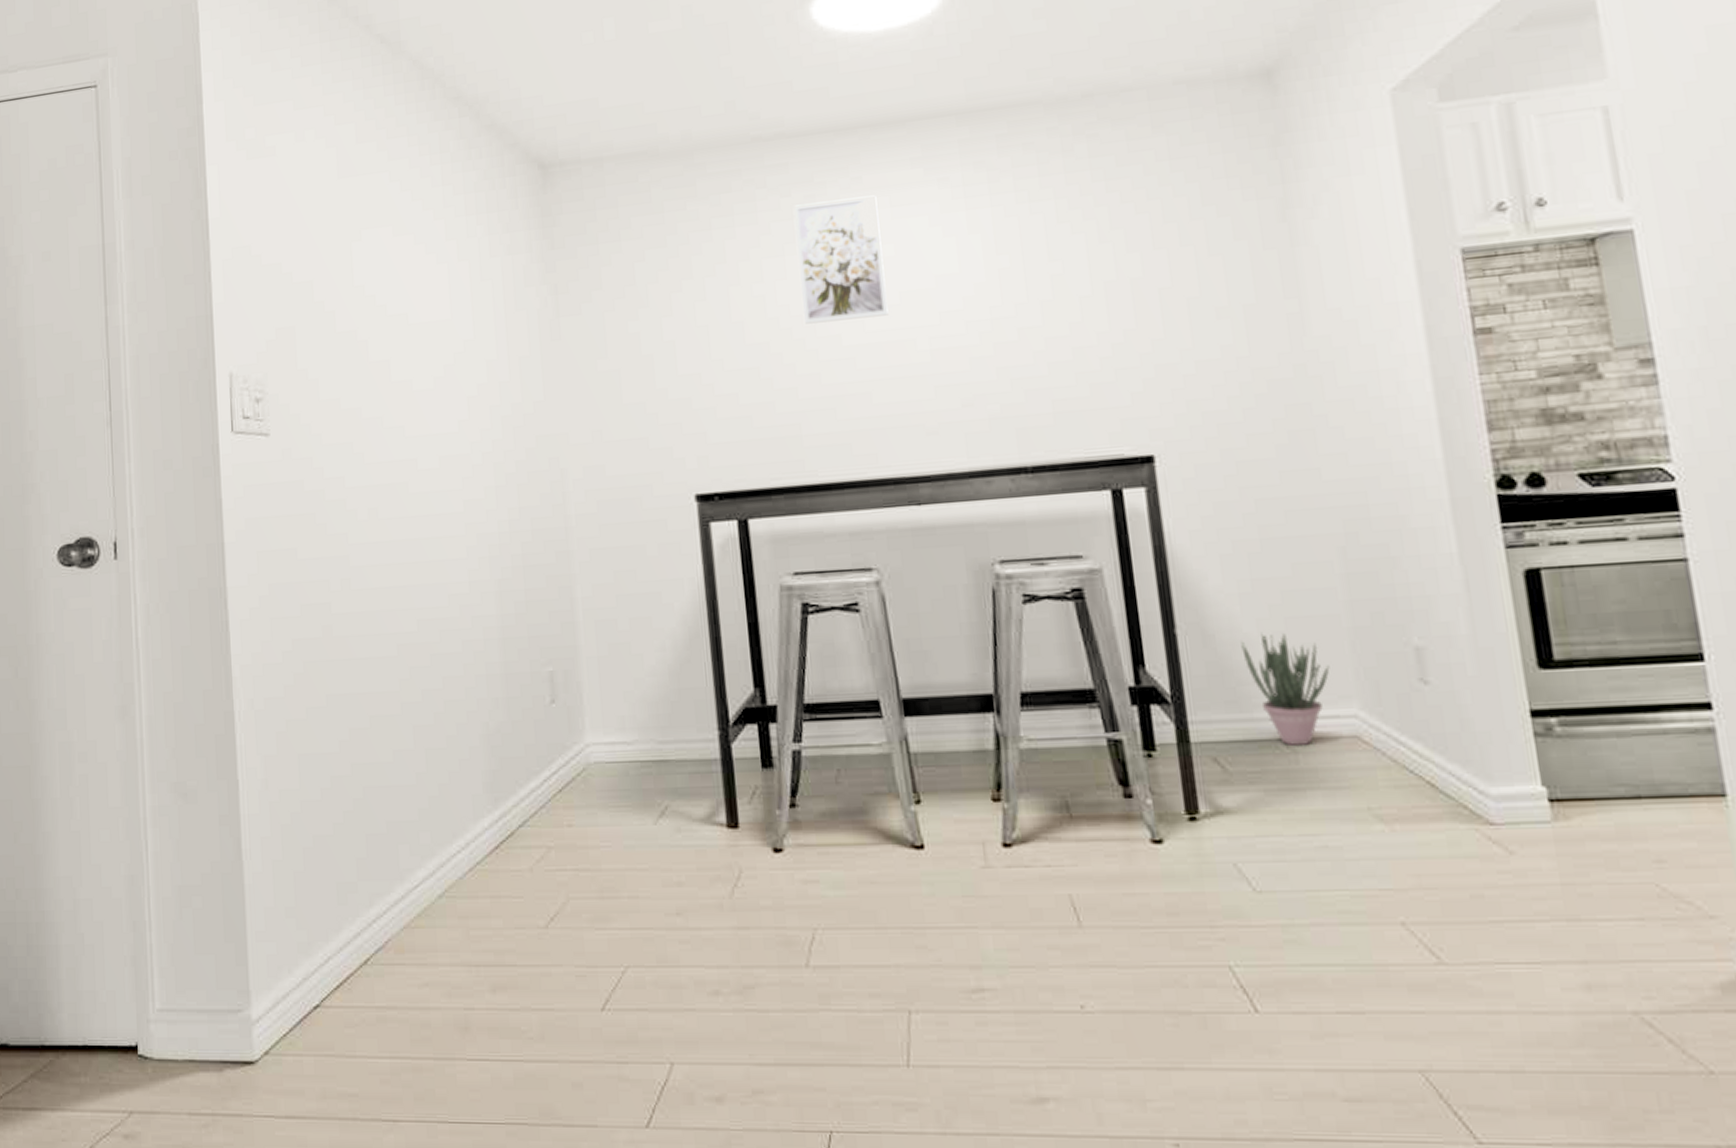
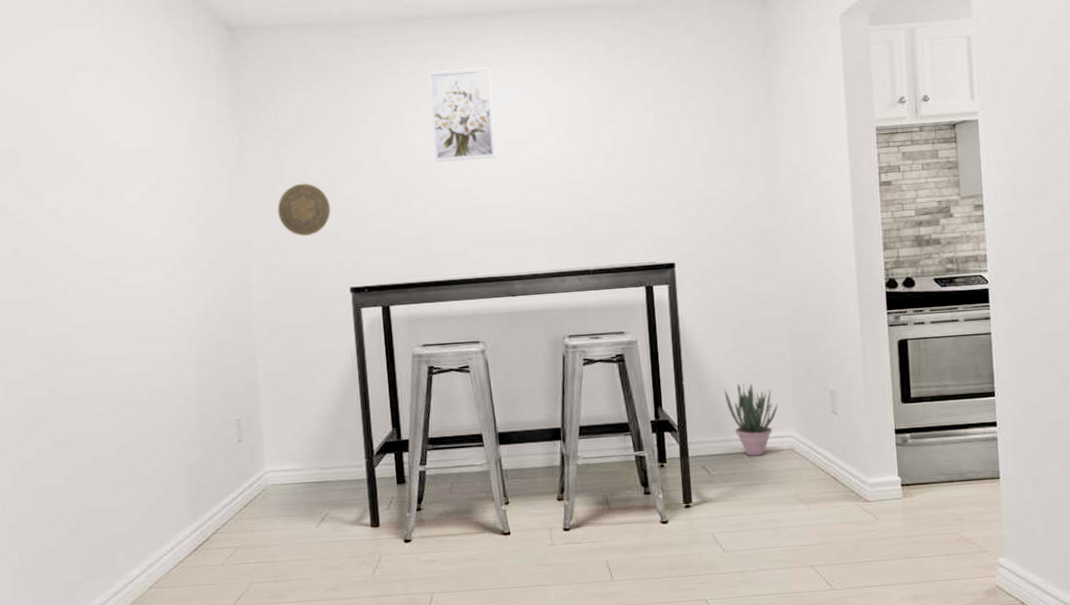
decorative plate: none [601,357,669,427] -> present [277,183,331,236]

